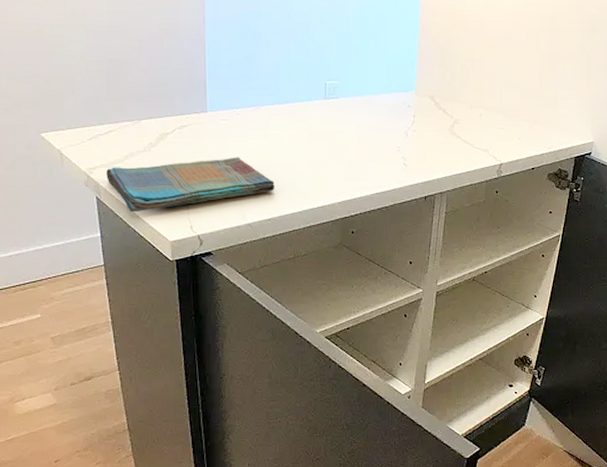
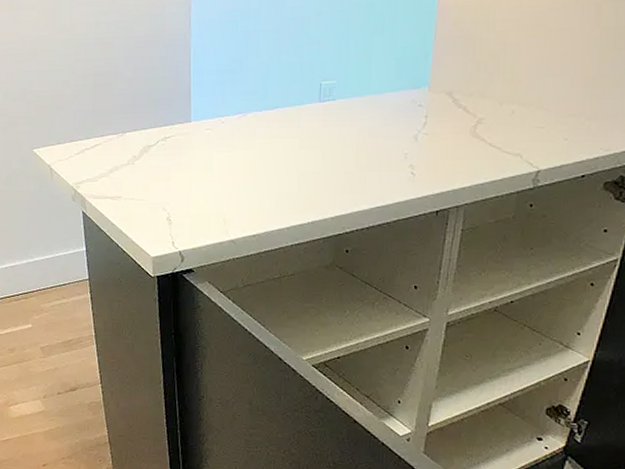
dish towel: present [106,157,274,213] -> none [92,169,261,227]

